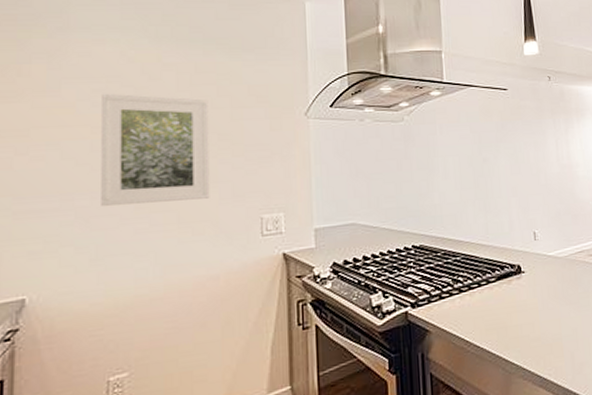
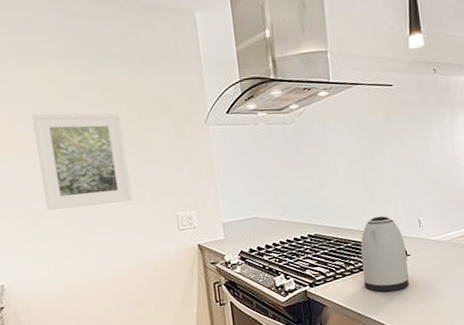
kettle: none [470,227,524,315] -> present [360,216,410,292]

